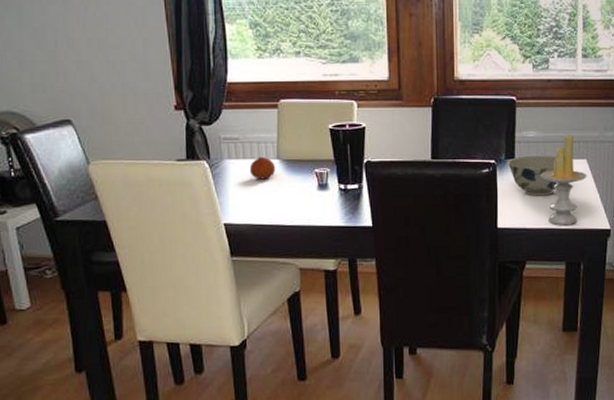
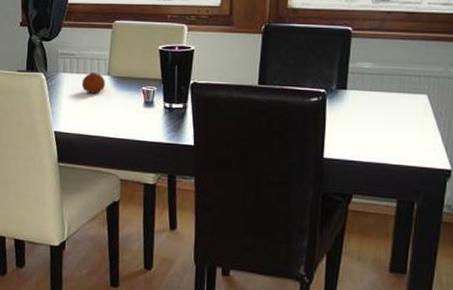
bowl: present [508,155,558,196] -> none [339,87,394,129]
candle: present [540,135,587,226] -> none [374,68,427,162]

